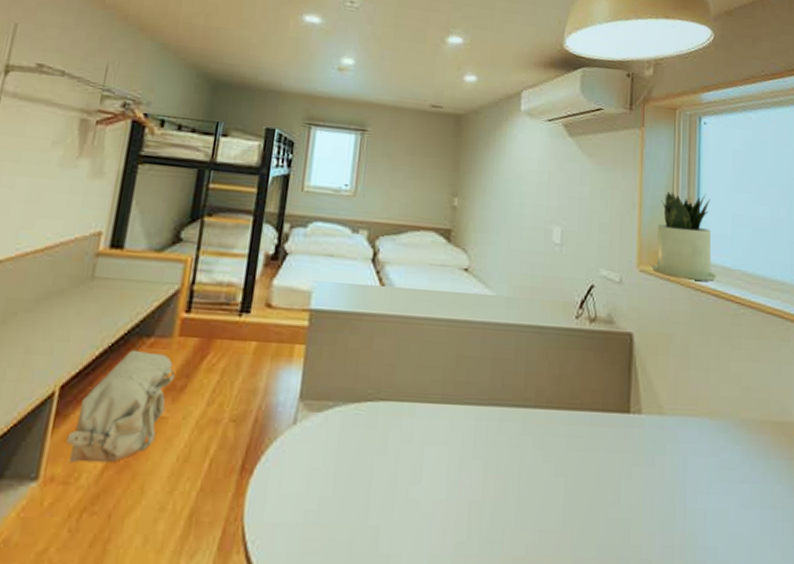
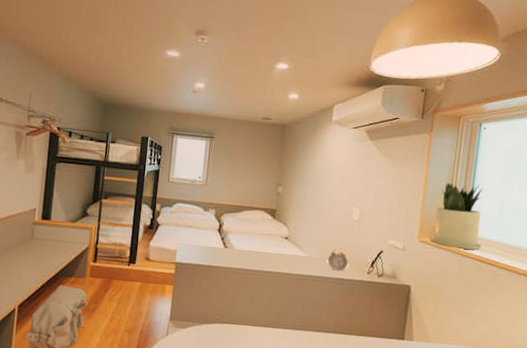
alarm clock: none [522,282,550,316] -> present [327,248,348,272]

